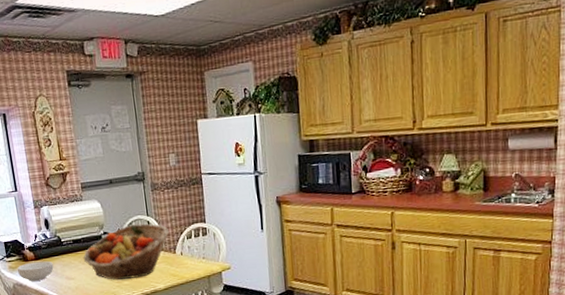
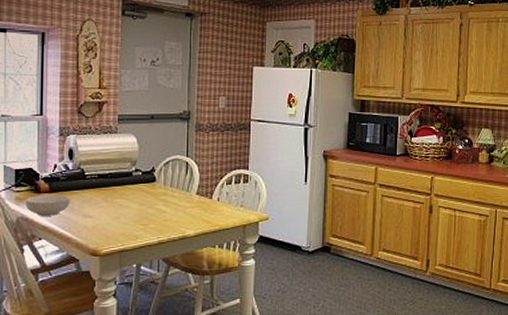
fruit basket: present [83,223,169,280] -> none [107,164,208,222]

